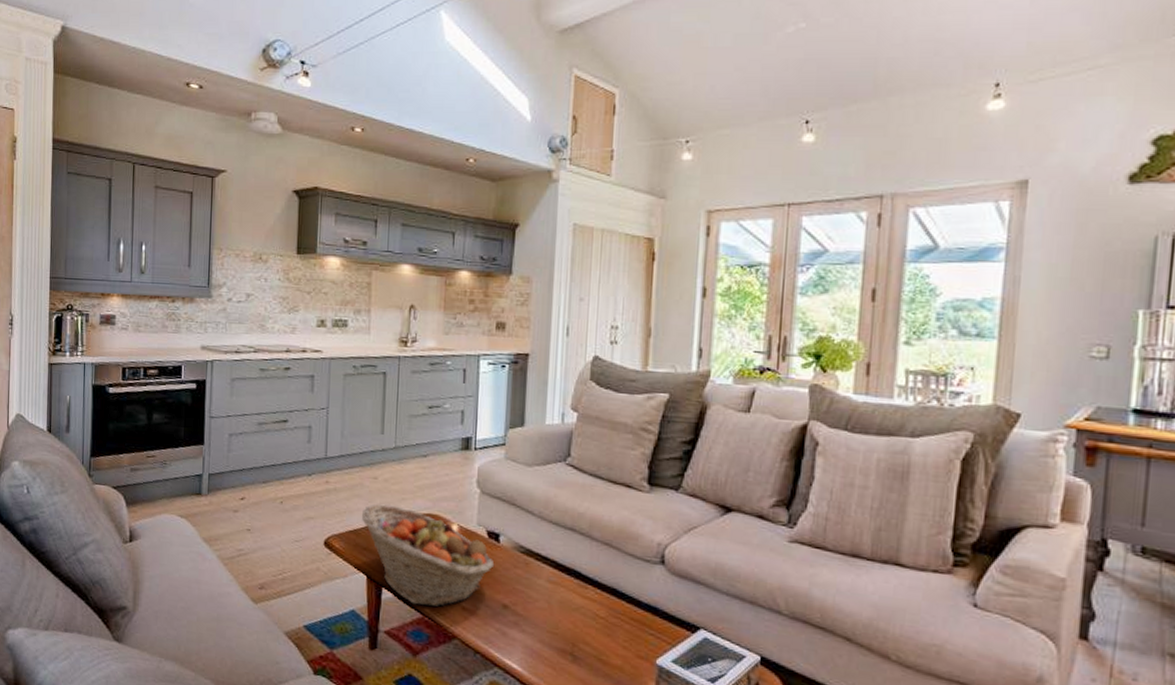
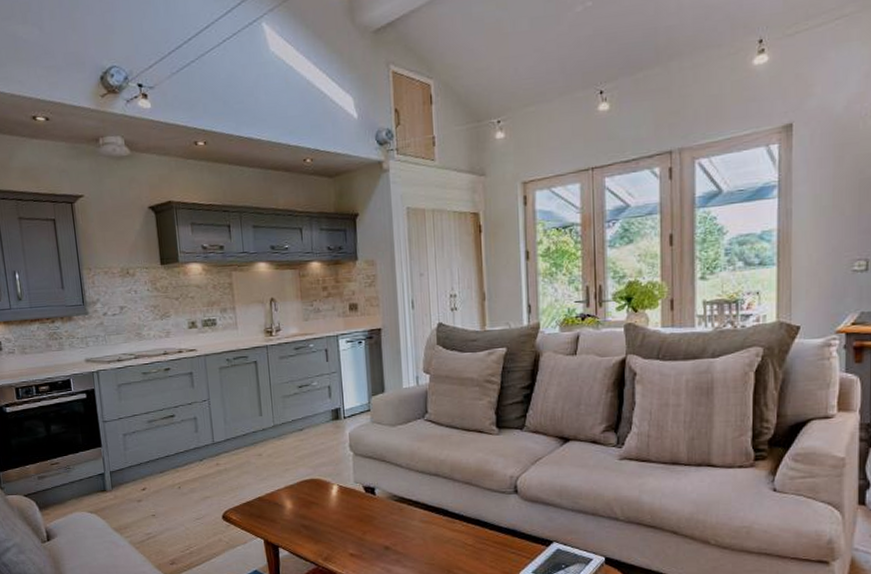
fruit basket: present [362,504,495,607] -> none [252,476,374,558]

